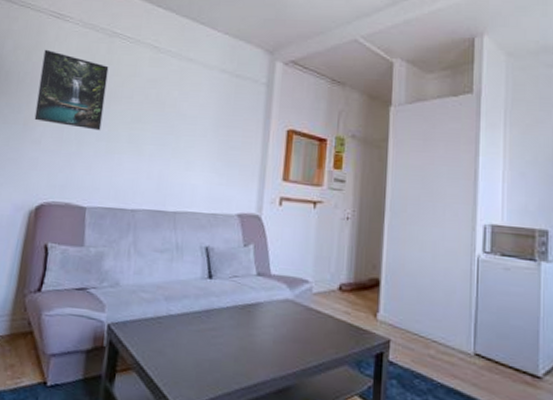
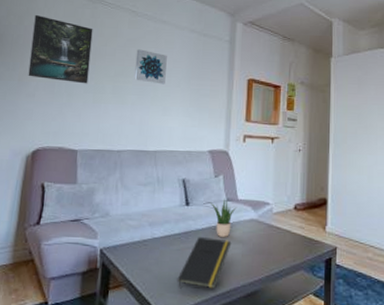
wall art: none [153,91,193,134] -> present [134,49,167,85]
notepad: none [195,317,262,380] -> present [177,237,232,289]
potted plant: none [237,273,270,319] -> present [210,199,237,237]

